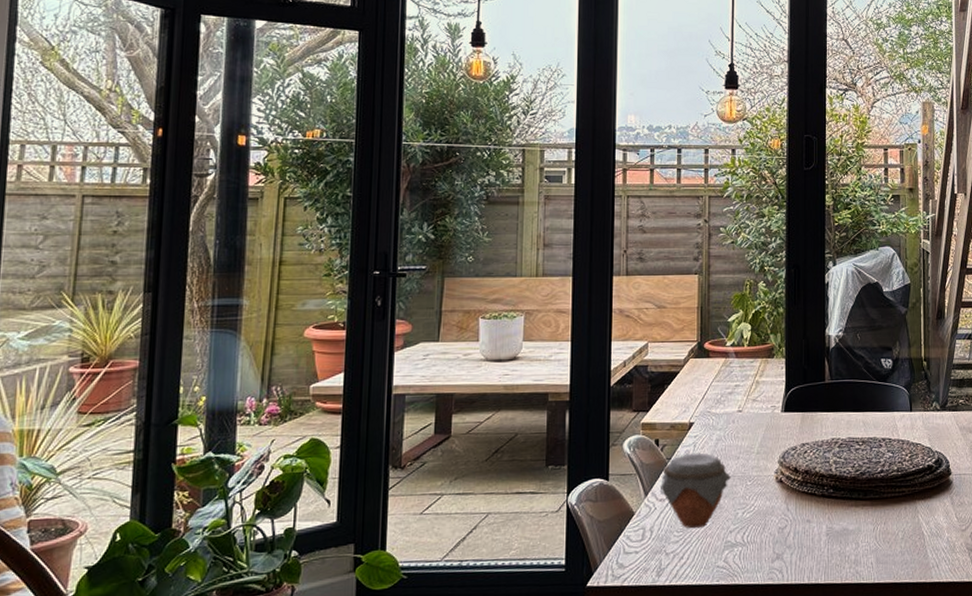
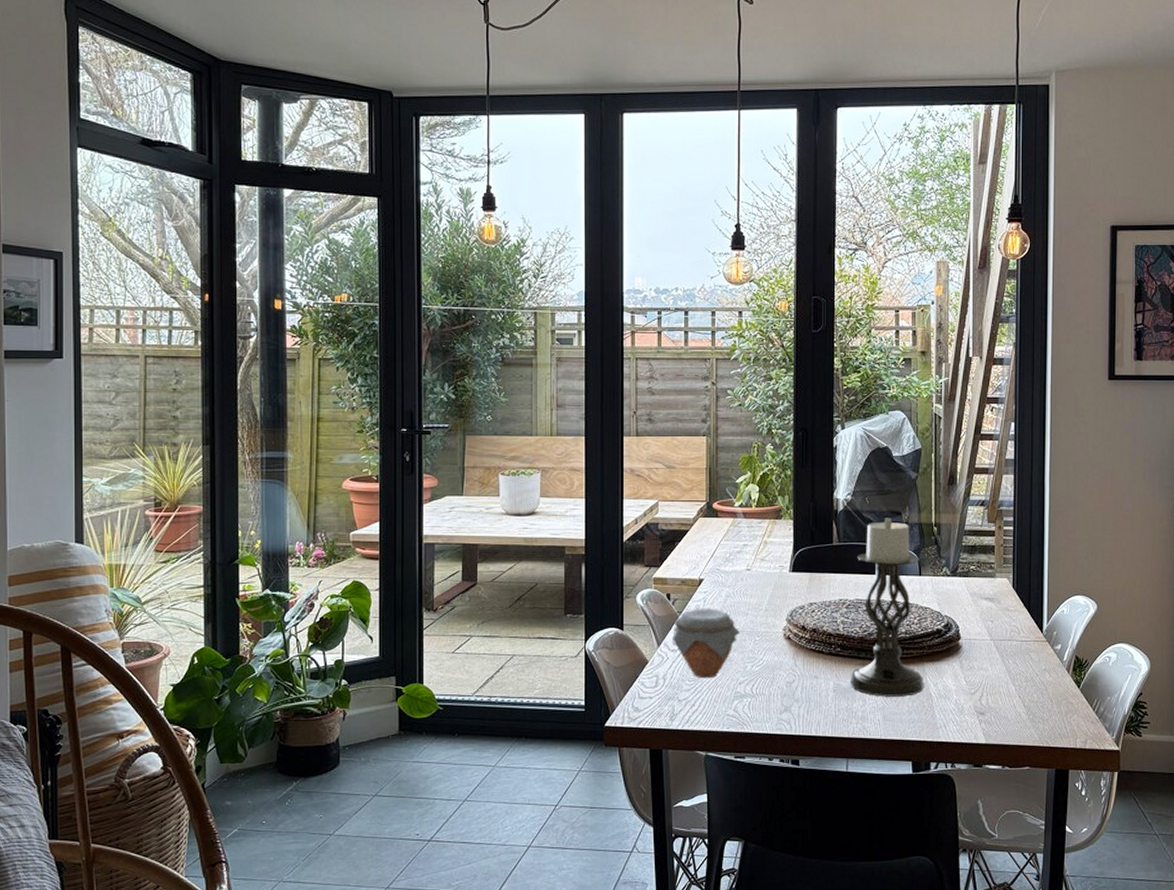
candle holder: none [842,353,916,539] -> present [850,518,924,697]

